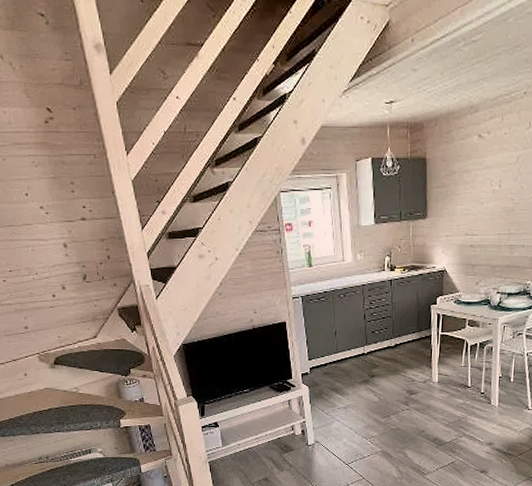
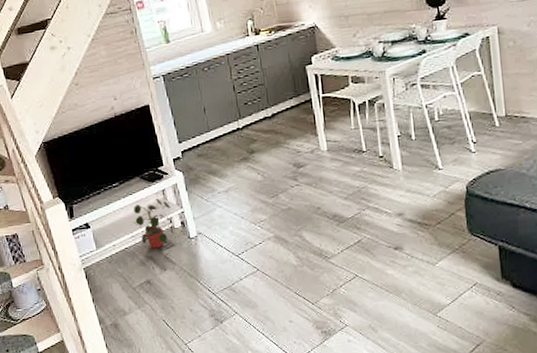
potted plant: none [256,406,294,451] -> present [131,198,174,249]

